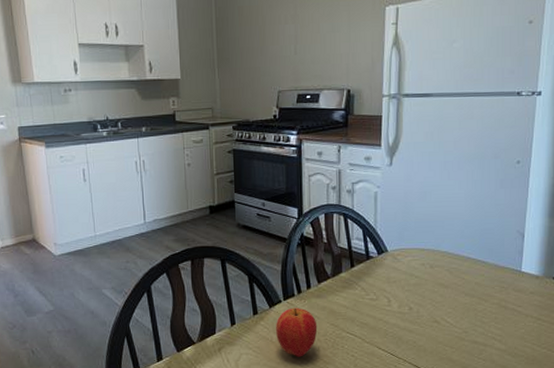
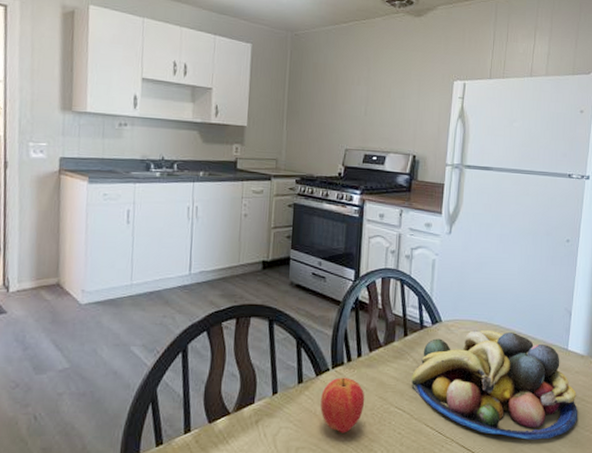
fruit bowl: none [360,257,533,358] -> present [410,330,577,440]

